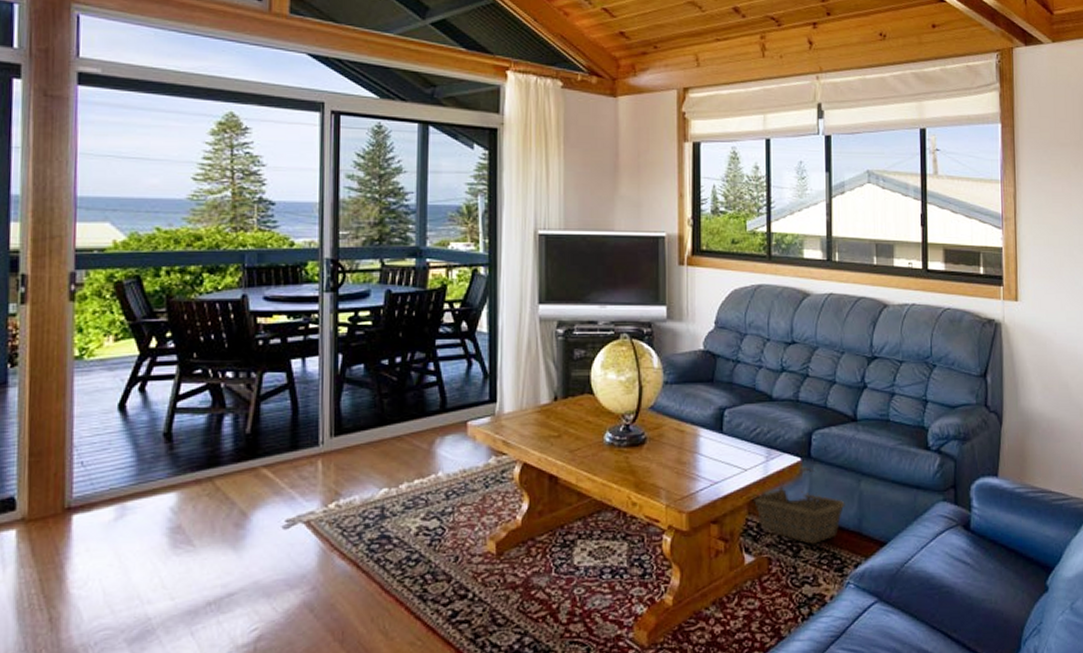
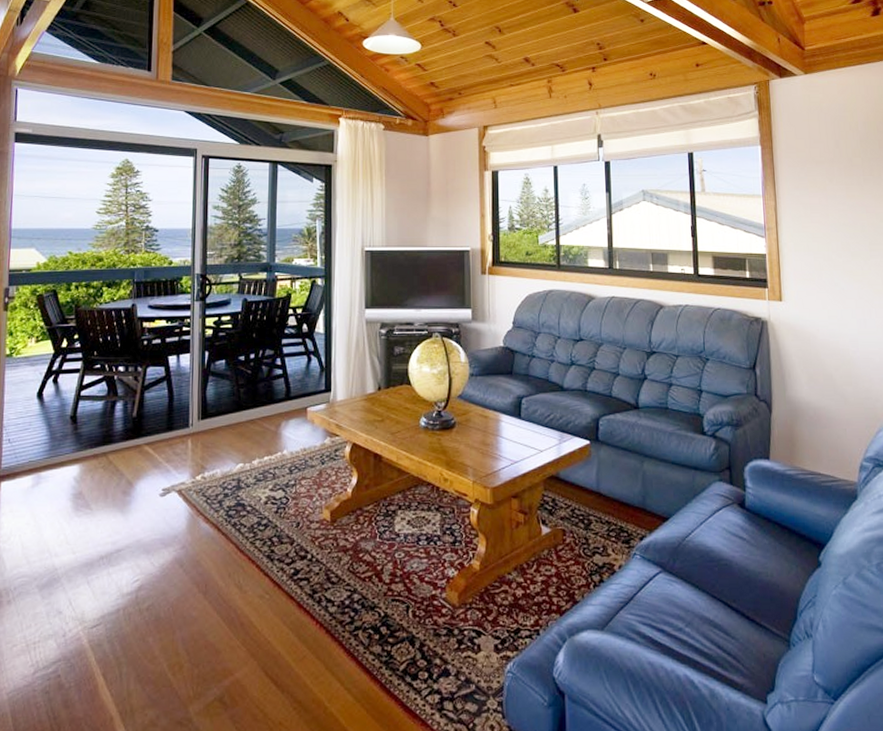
basket: present [754,468,845,544] -> none [549,450,630,518]

